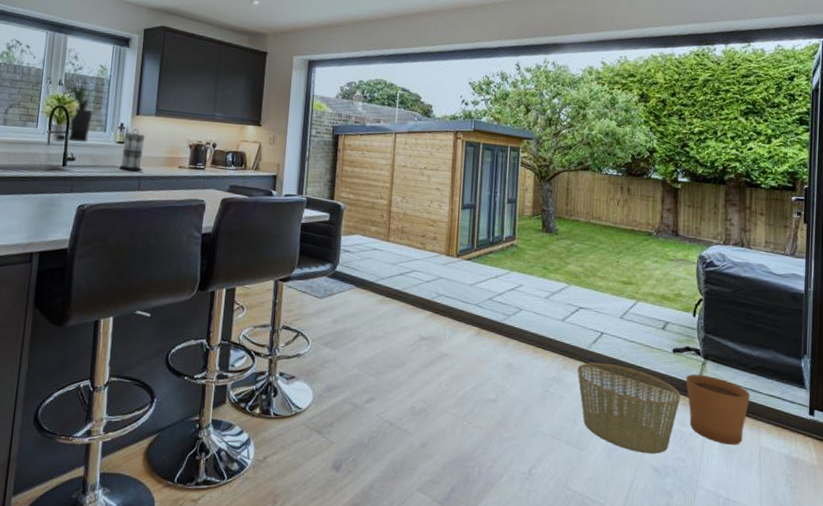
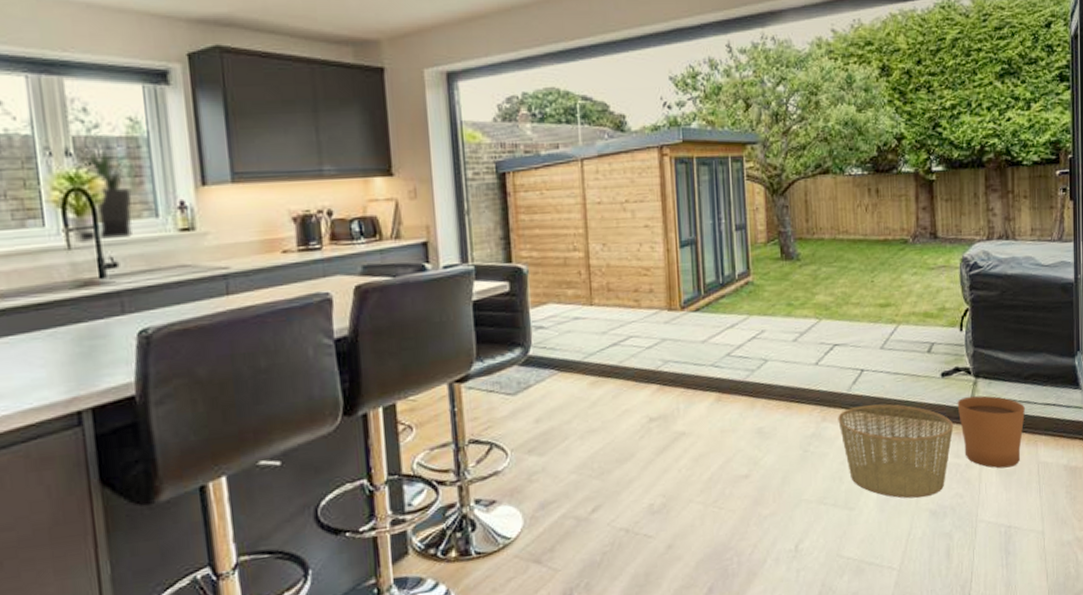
spice rack: present [120,129,146,172] -> none [190,206,226,270]

